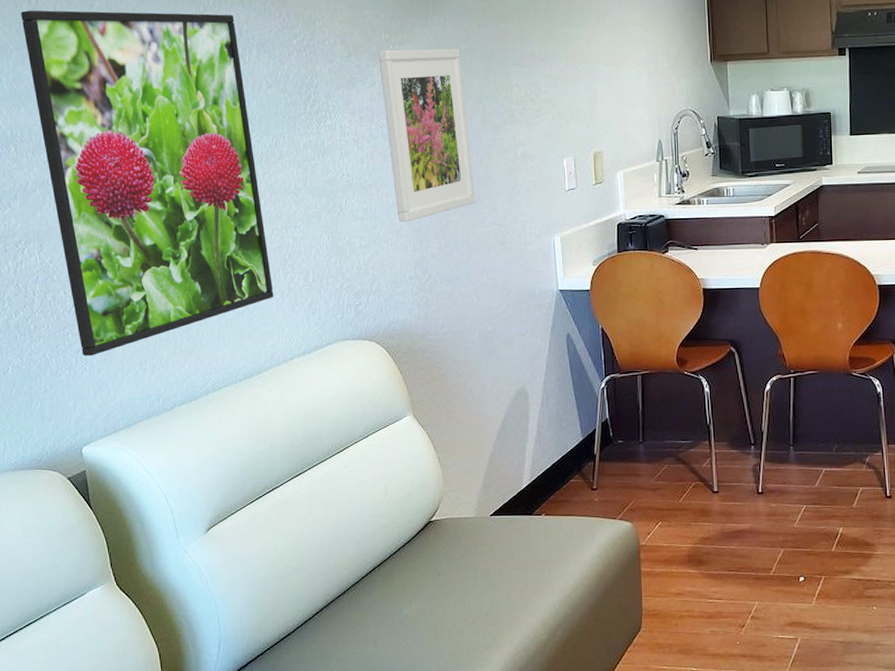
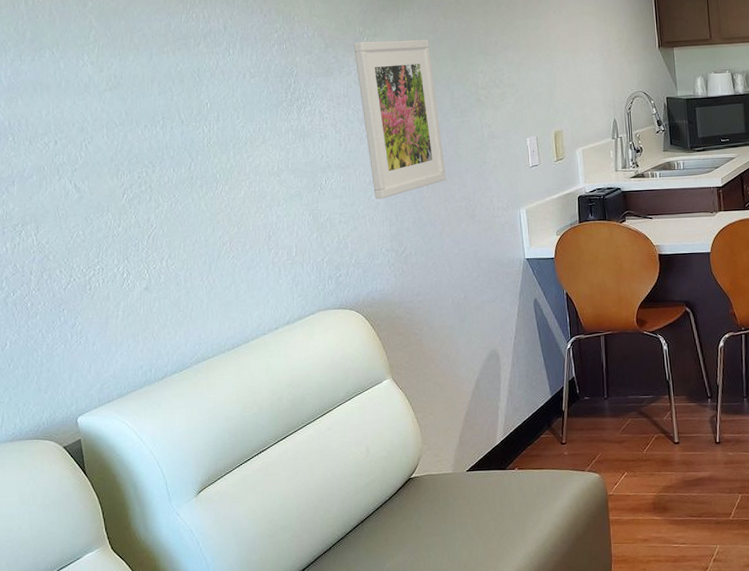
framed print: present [21,10,274,357] -> none [19,10,259,331]

